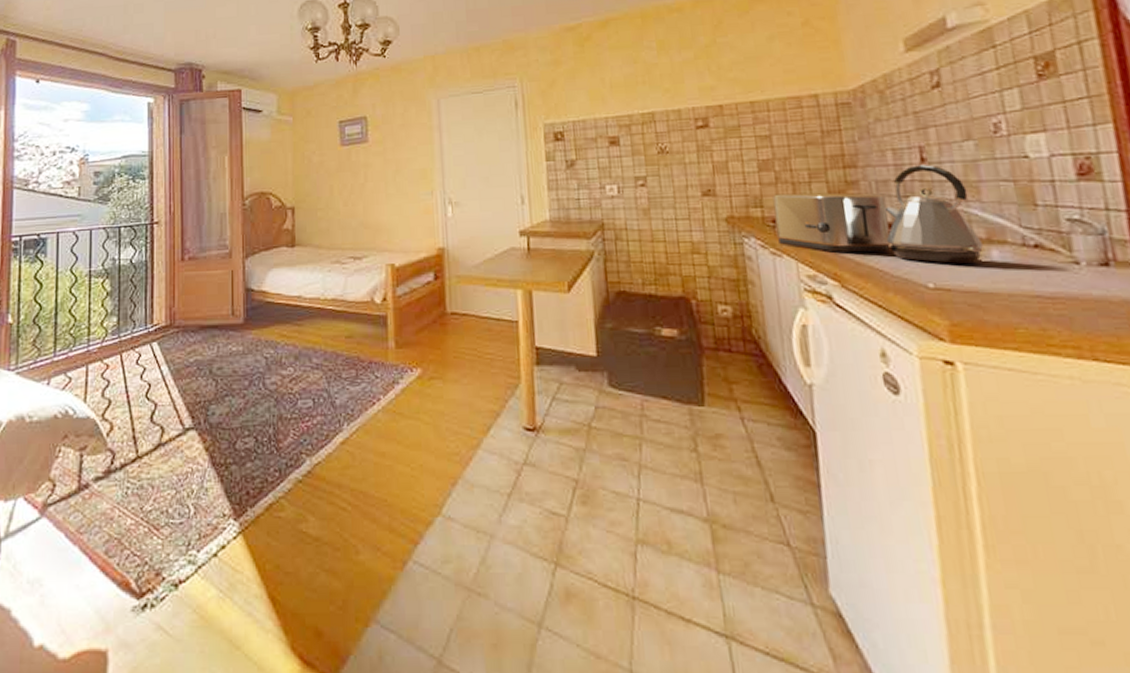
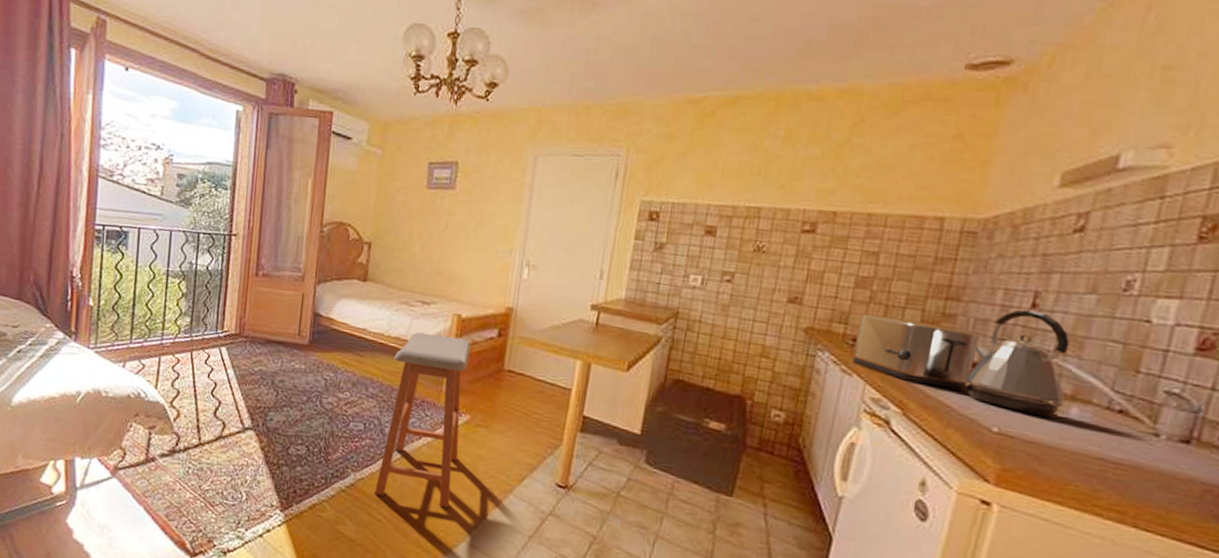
stool: none [334,288,417,479] -> present [375,332,472,508]

